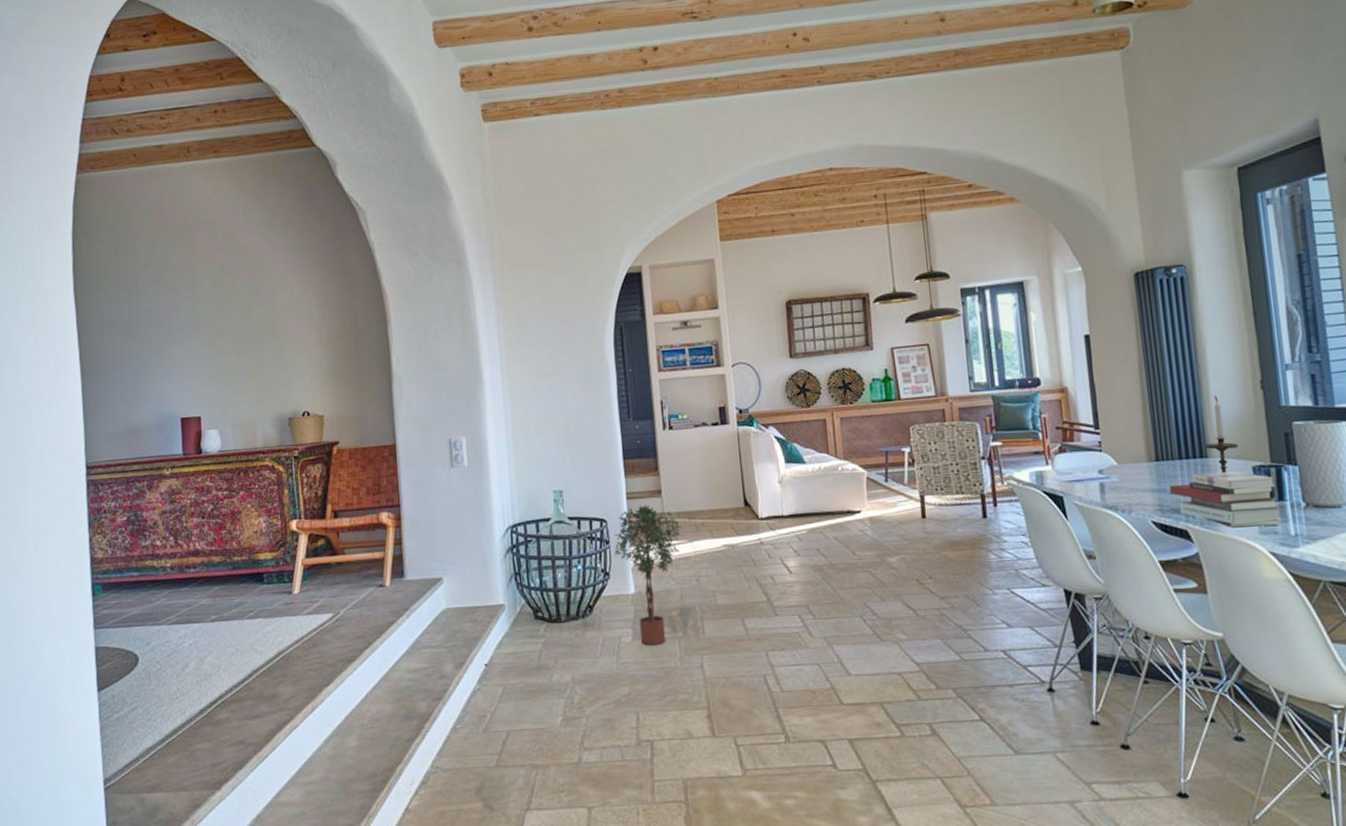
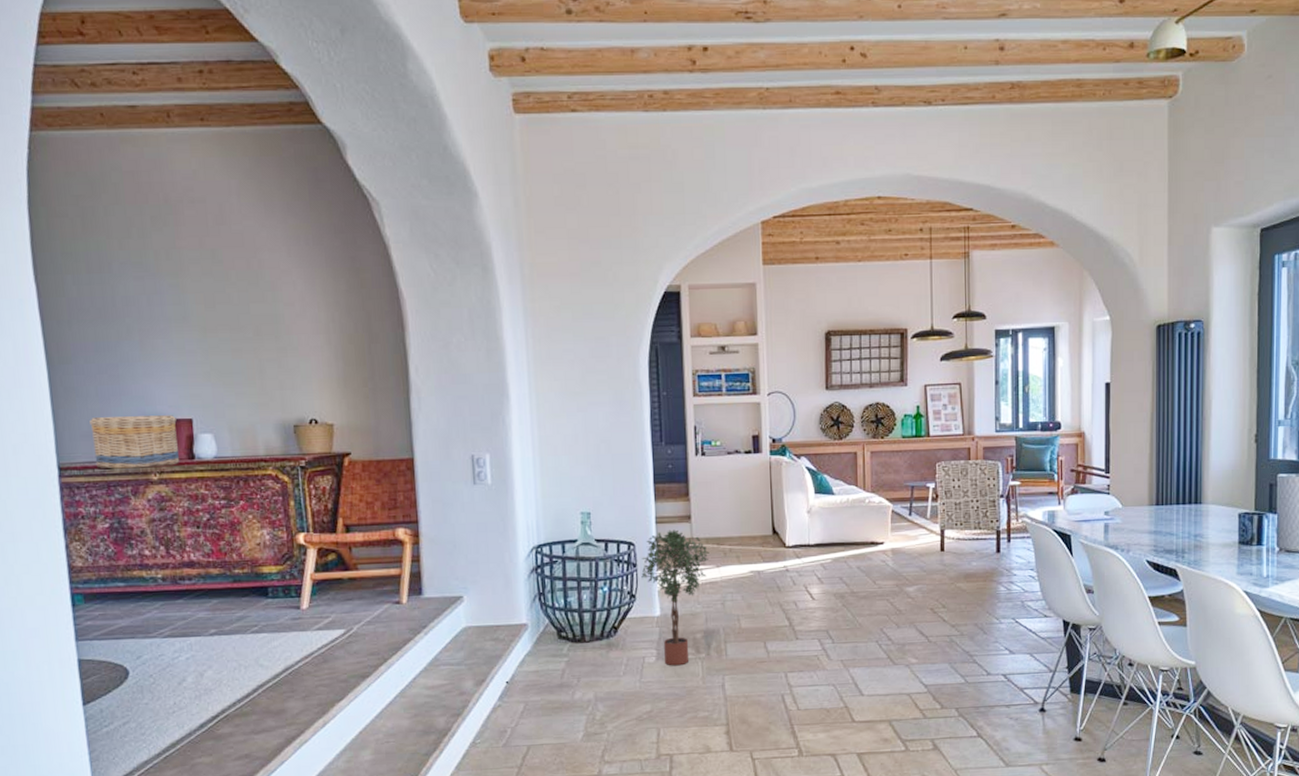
basket: none [114,414,188,467] -> present [90,415,179,470]
books: present [1169,471,1282,527] -> none [1165,517,1258,568]
candlestick: present [1204,394,1239,474] -> none [1200,445,1229,519]

